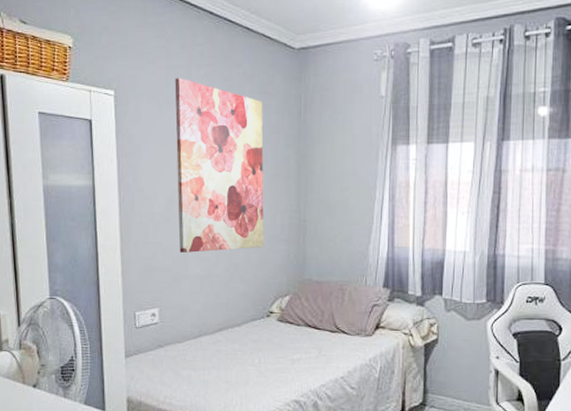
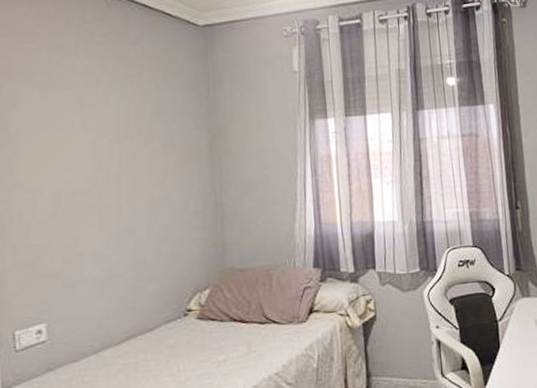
wall art: present [175,78,264,254] -> none [59,58,176,254]

